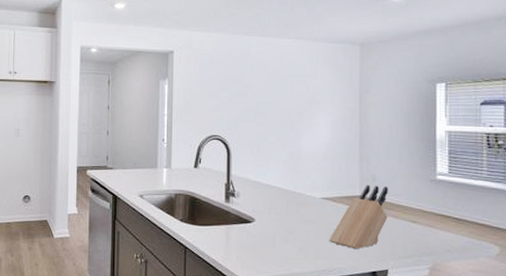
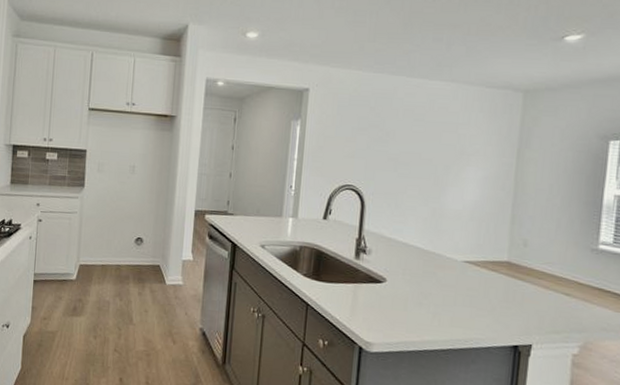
knife block: present [329,185,389,250] -> none [467,250,542,320]

